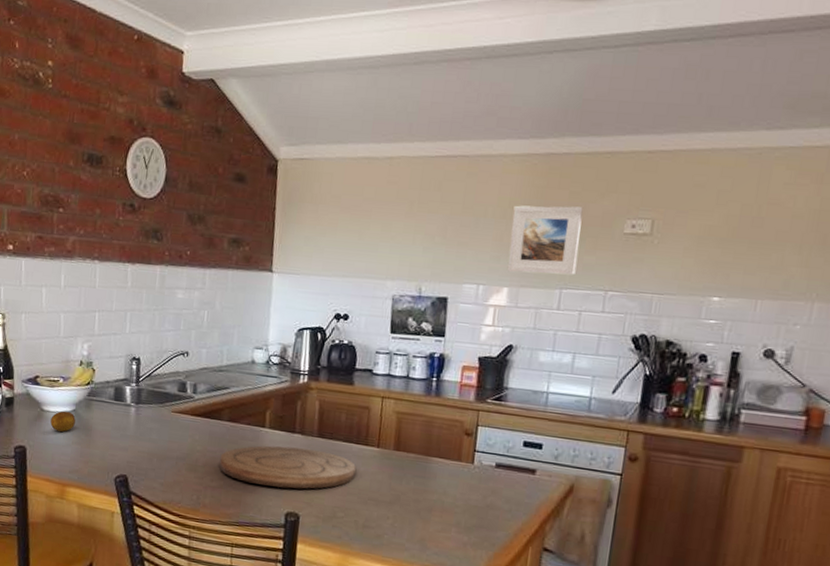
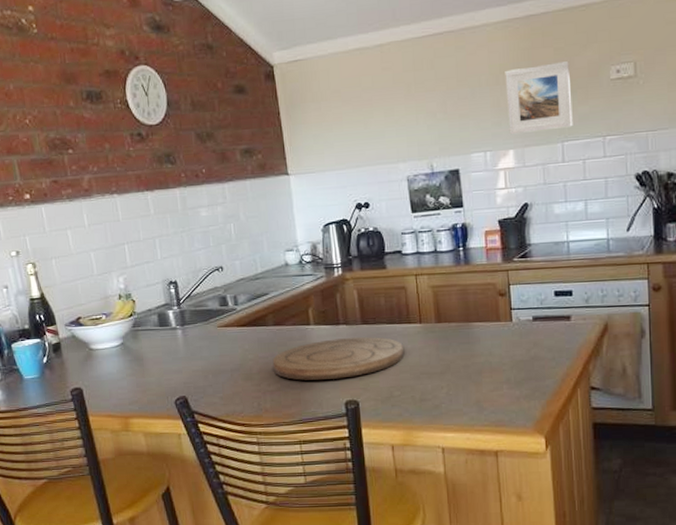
fruit: present [50,410,76,432] -> none [101,345,126,367]

